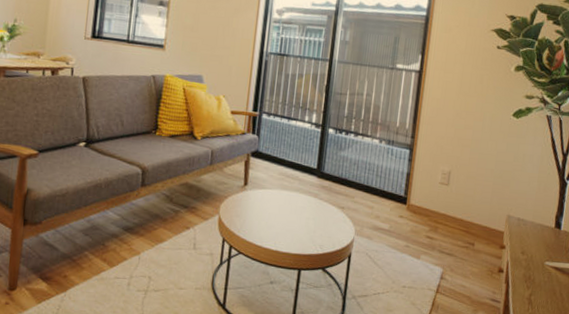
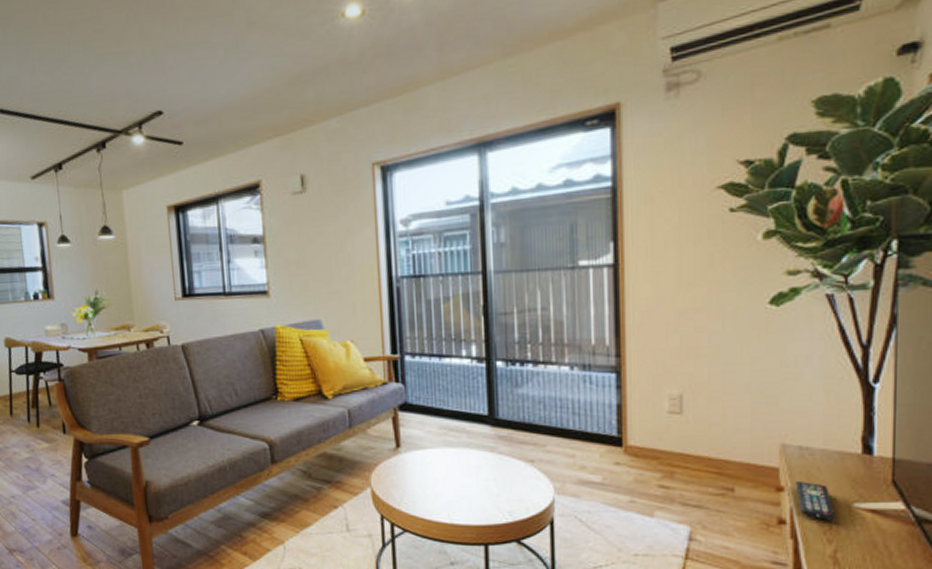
remote control: none [512,242,534,273] -> present [795,480,836,521]

